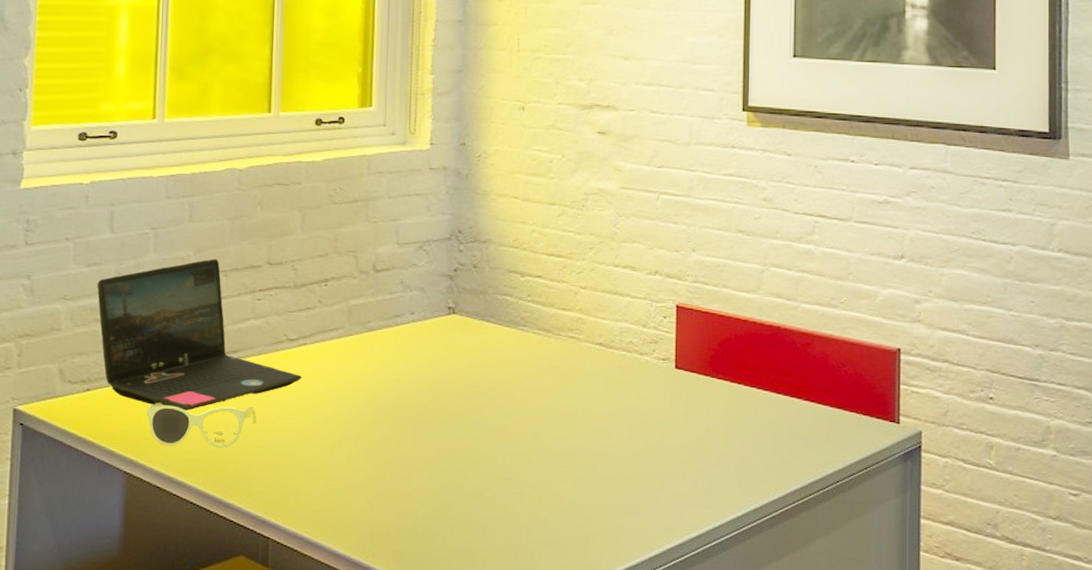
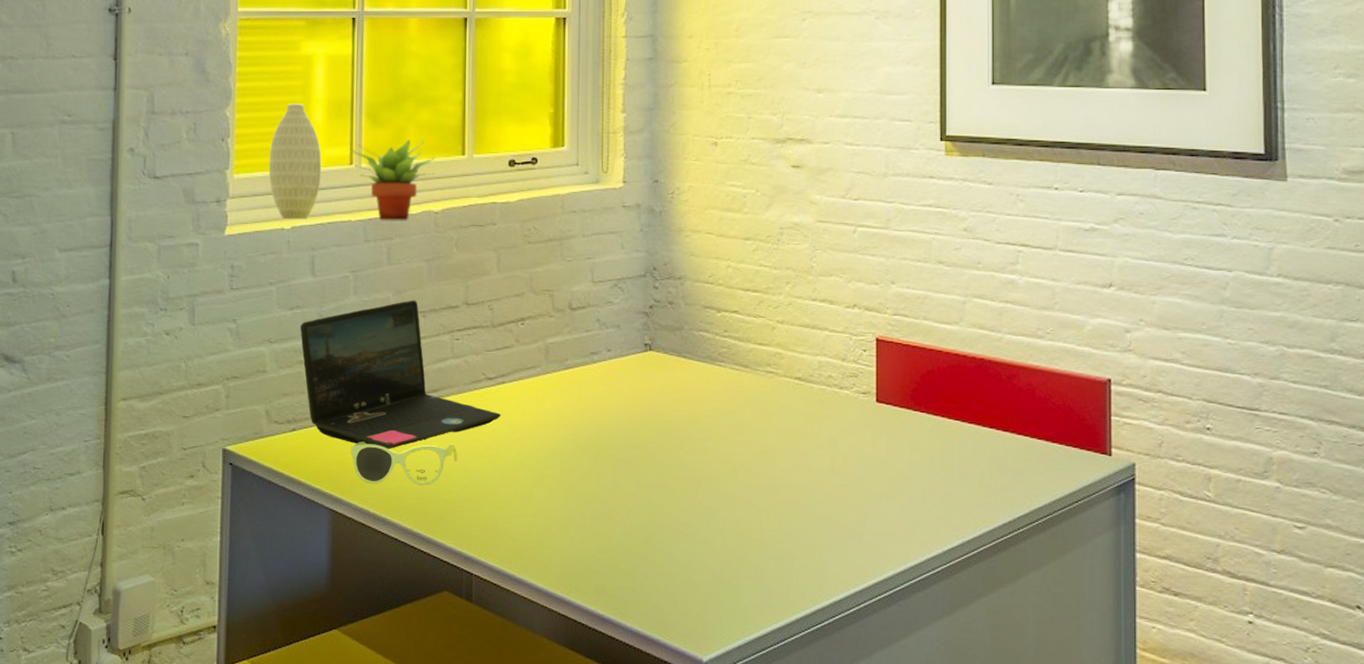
vase: none [68,55,124,174] -> present [268,104,322,219]
succulent plant: none [152,95,241,178] -> present [349,140,436,221]

